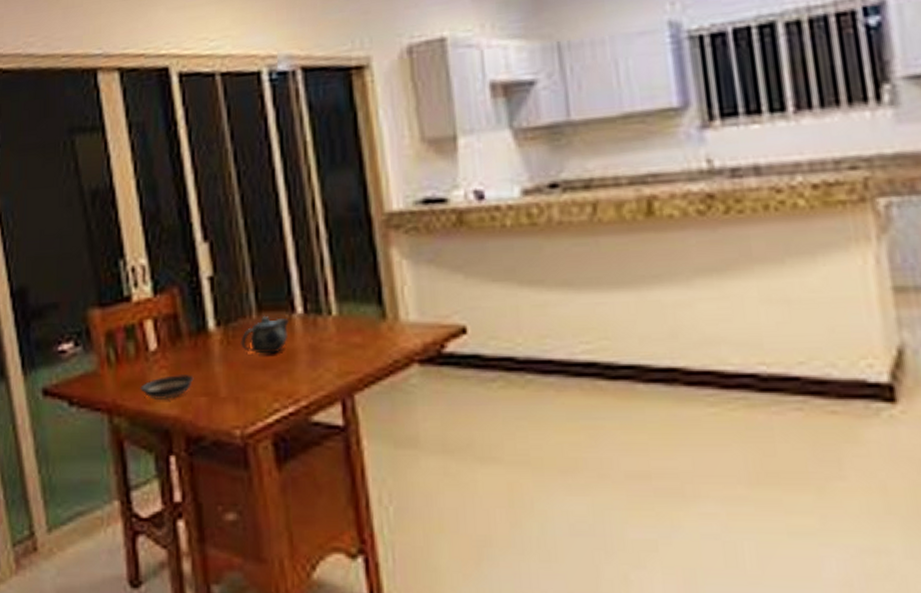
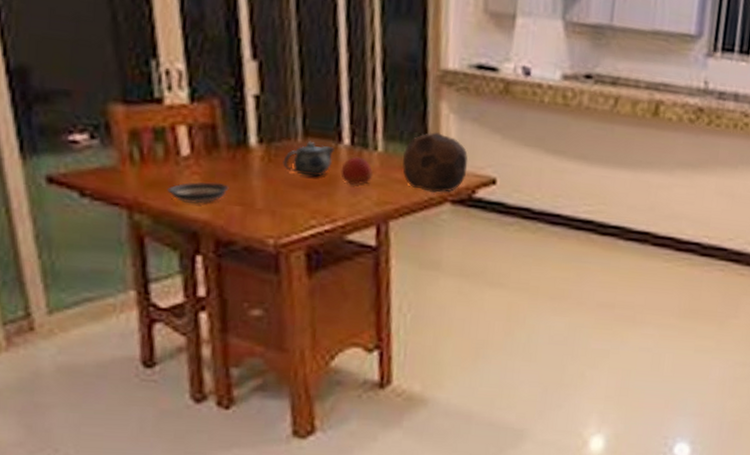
fruit: none [297,325,330,357] -> present [341,156,373,185]
soccer ball: none [358,282,431,354] -> present [402,131,468,193]

